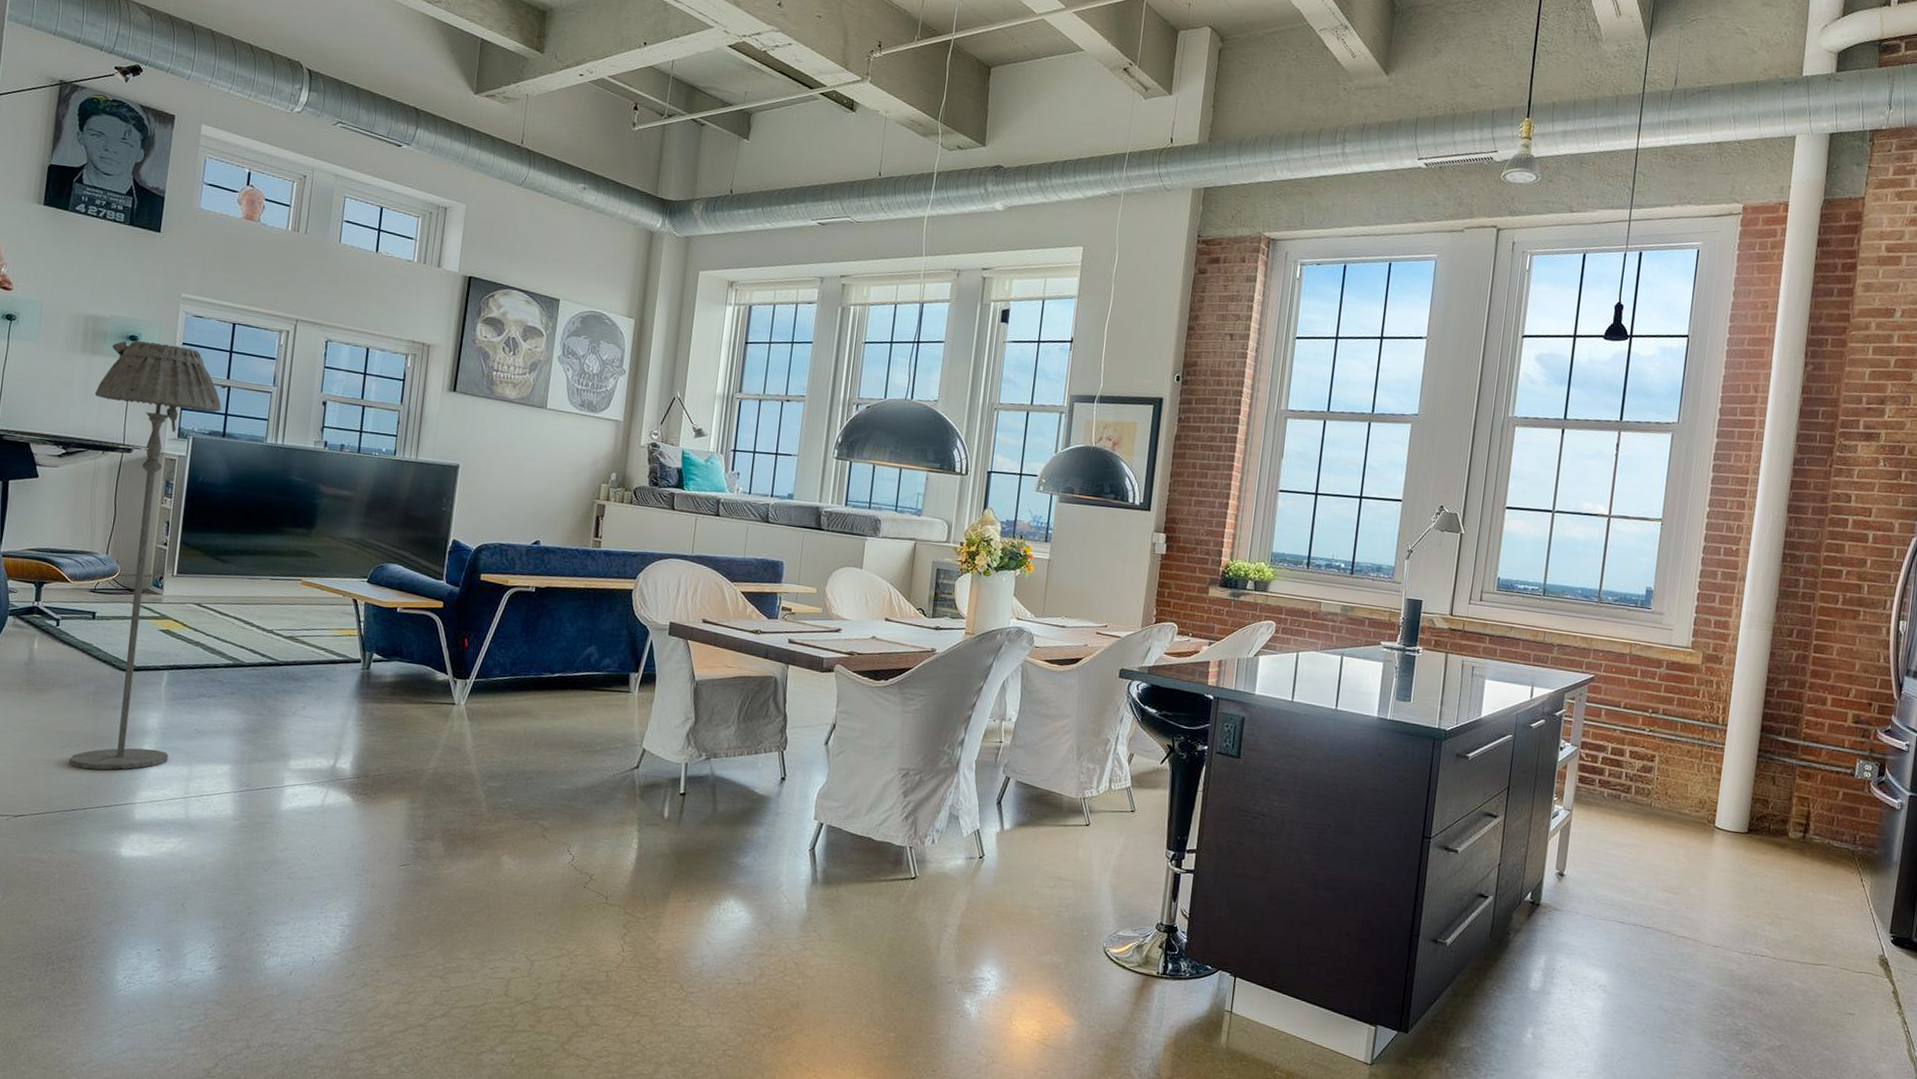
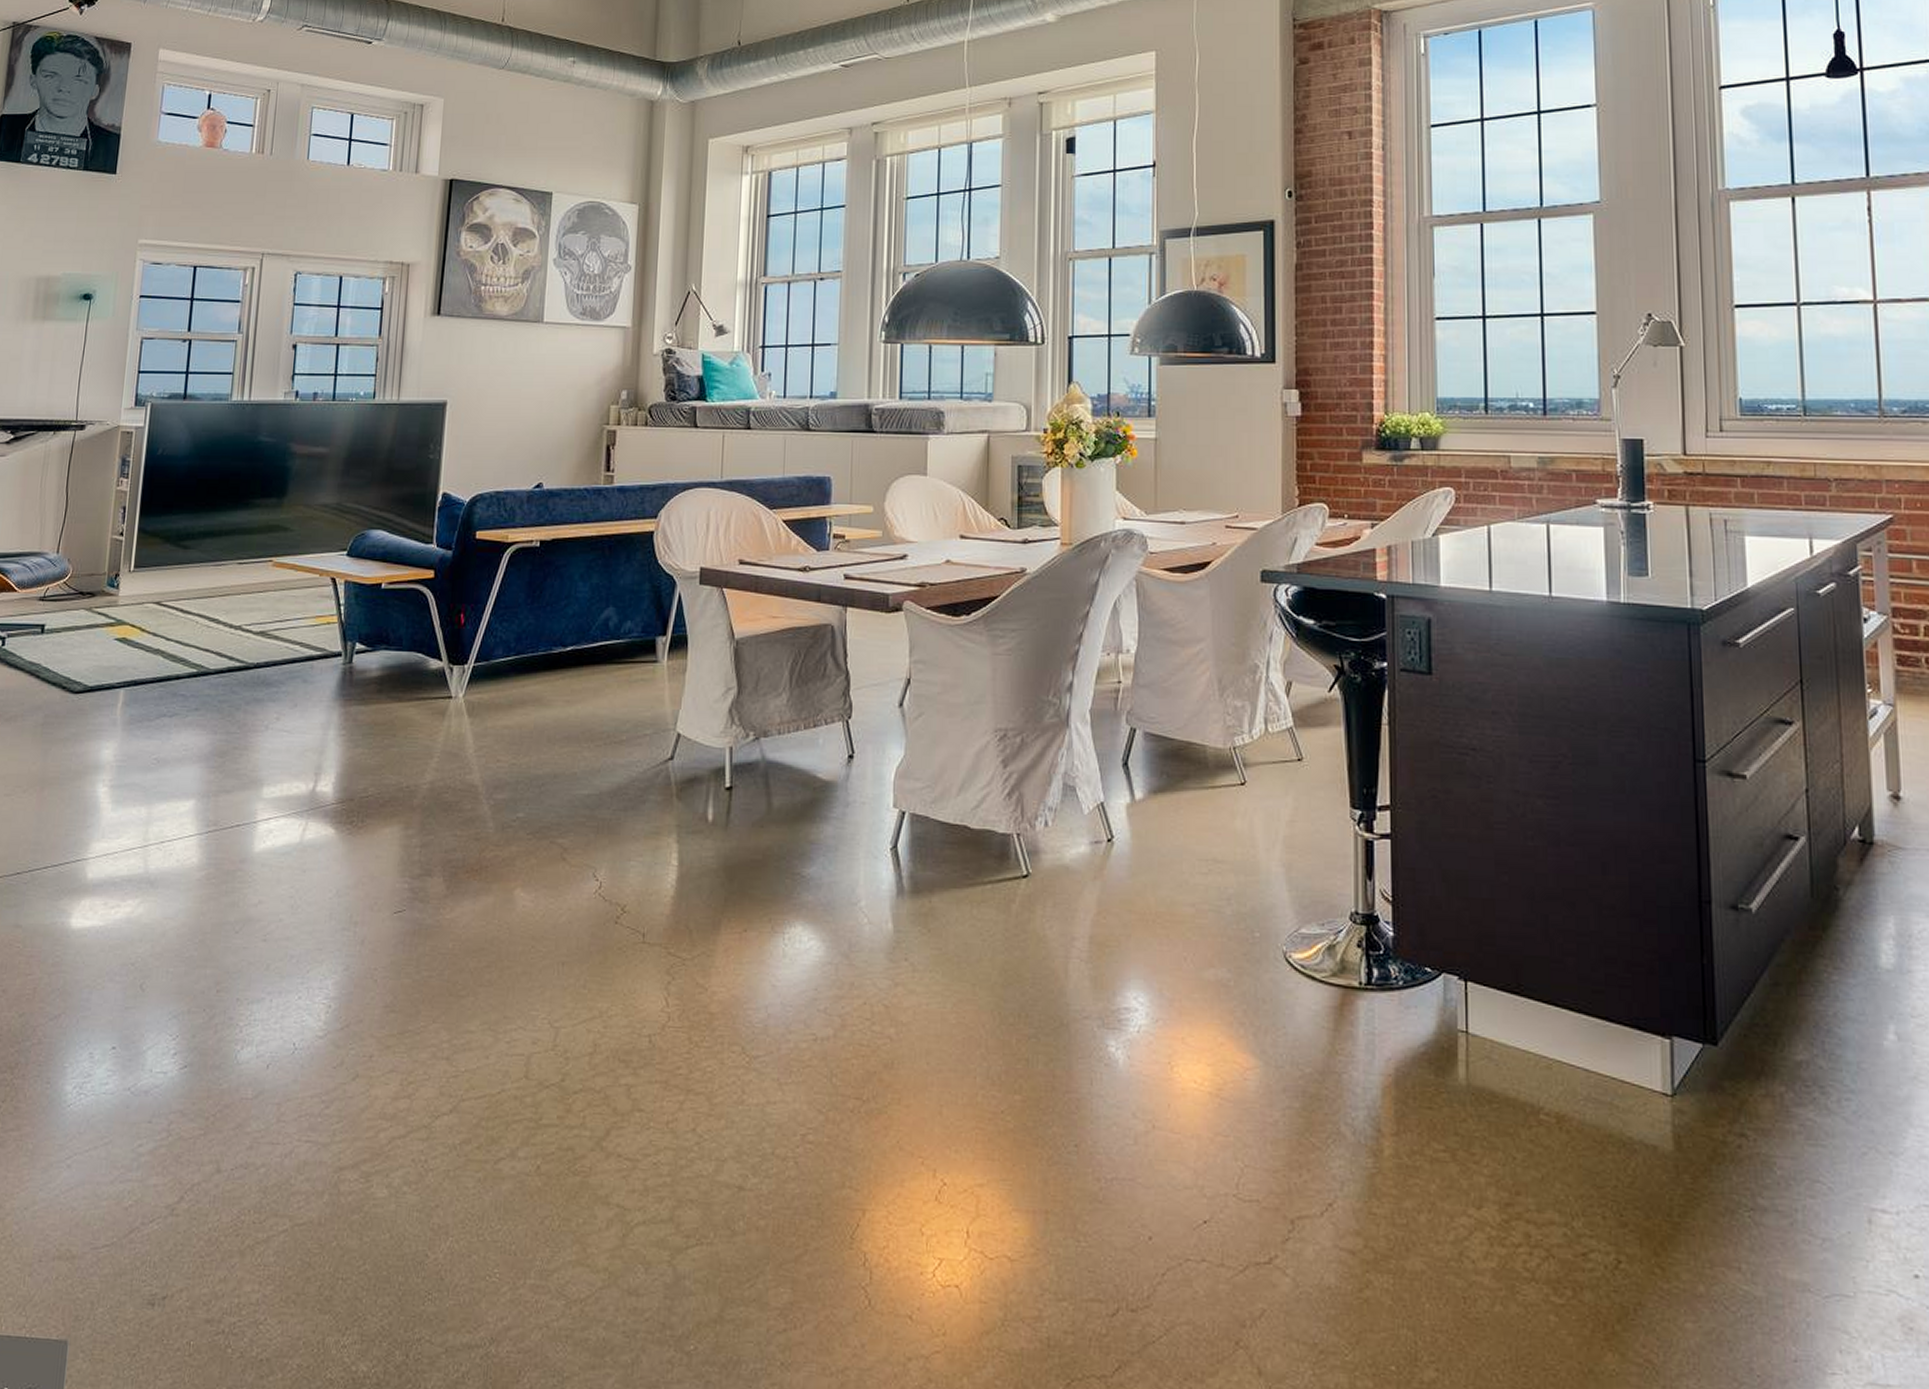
floor lamp: present [69,341,221,770] -> none [14,300,182,820]

